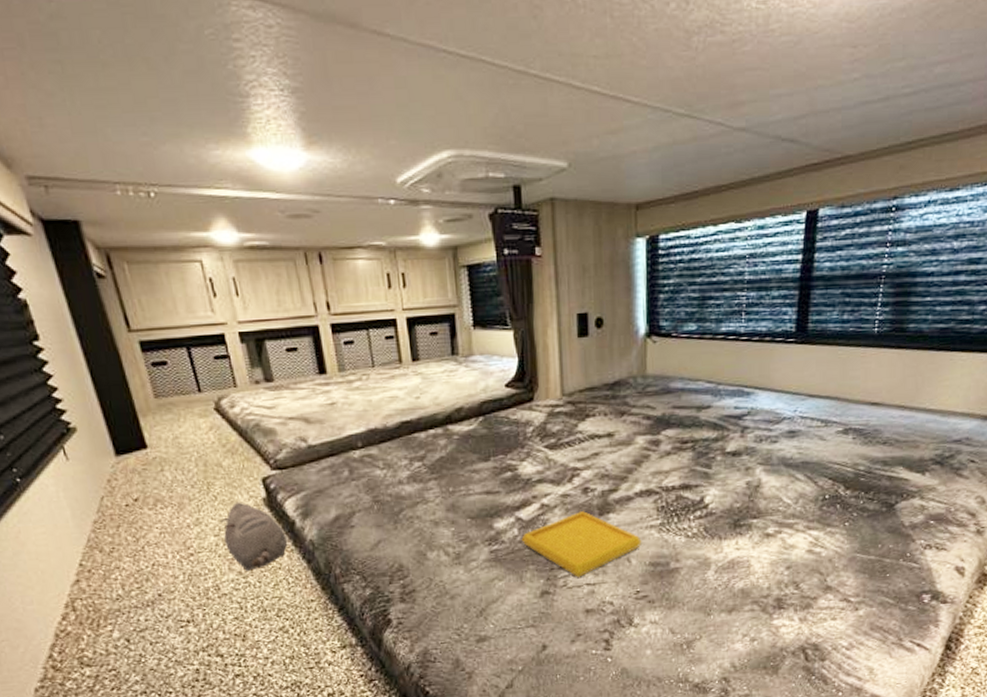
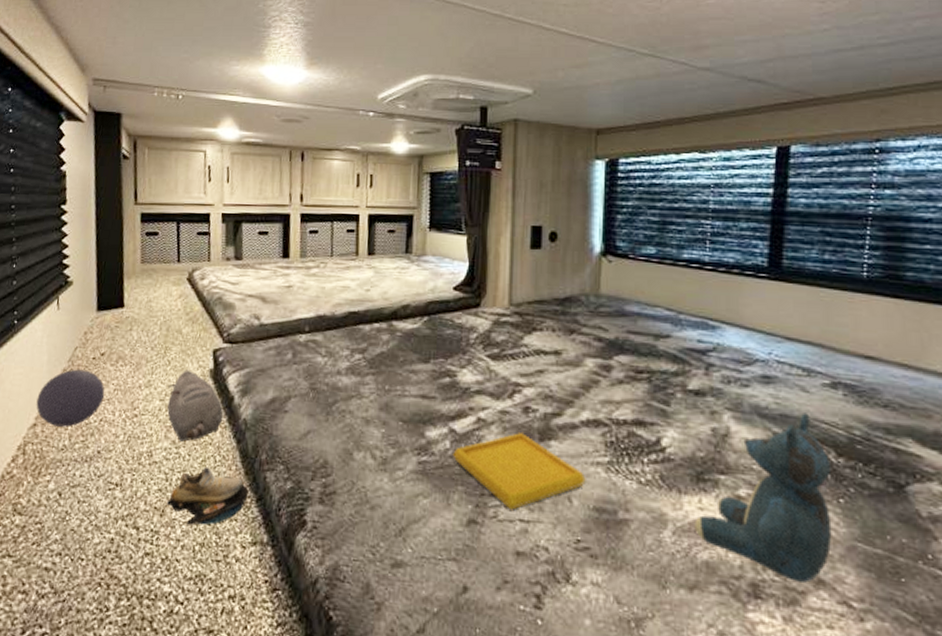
ball: none [71,518,151,579] -> present [36,369,105,427]
shoe: none [246,589,329,643] -> present [167,467,249,525]
teddy bear: none [732,458,841,591] -> present [694,413,832,583]

